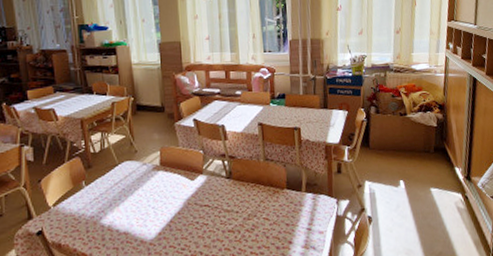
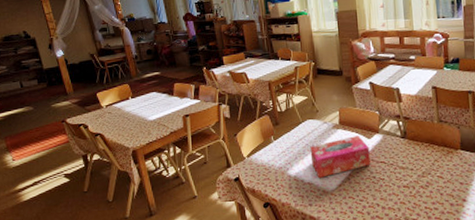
tissue box: none [127,177,194,226] -> present [310,136,371,178]

